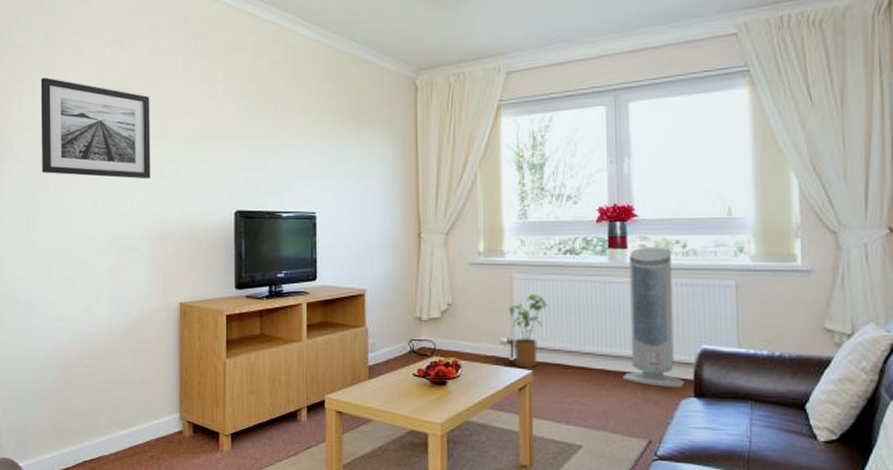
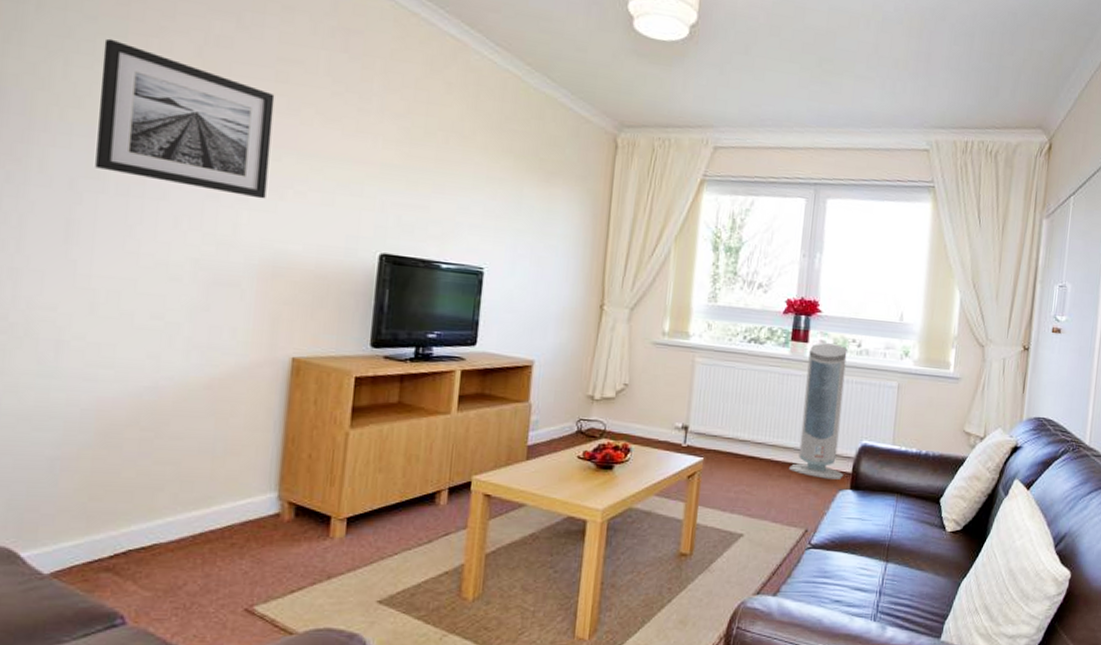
house plant: present [508,294,548,367] -> none [687,380,727,455]

